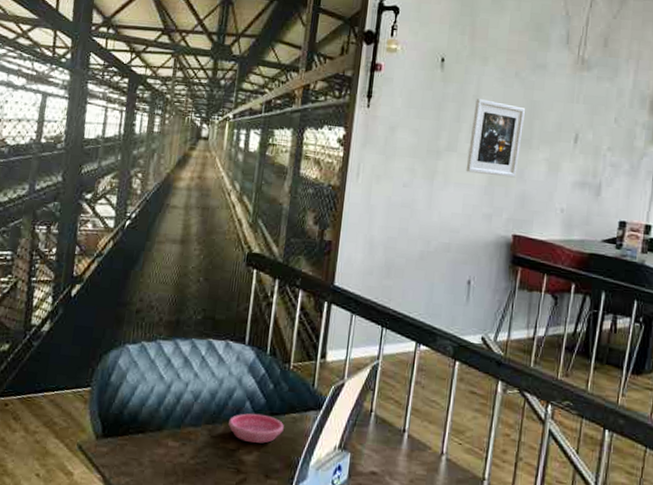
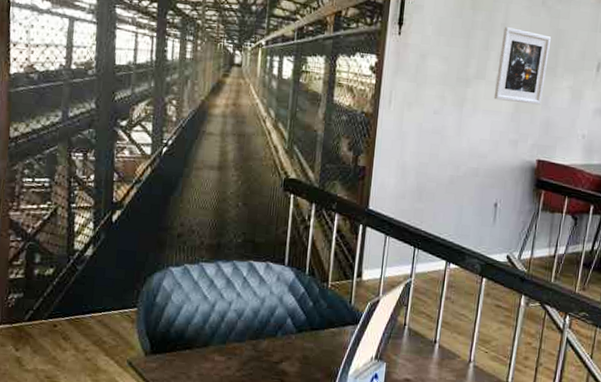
saucer: present [228,413,284,444] -> none [271,329,324,356]

